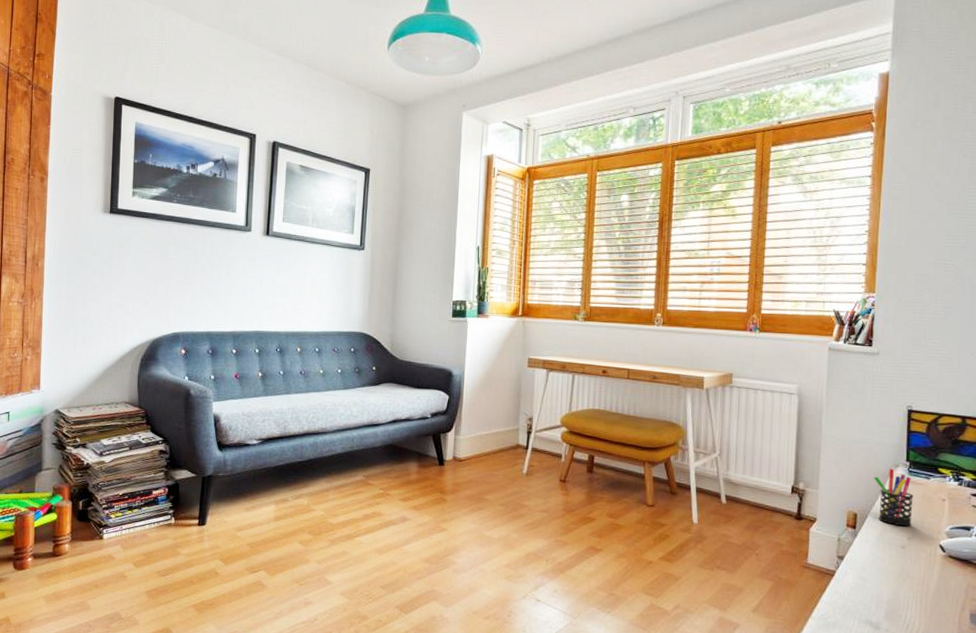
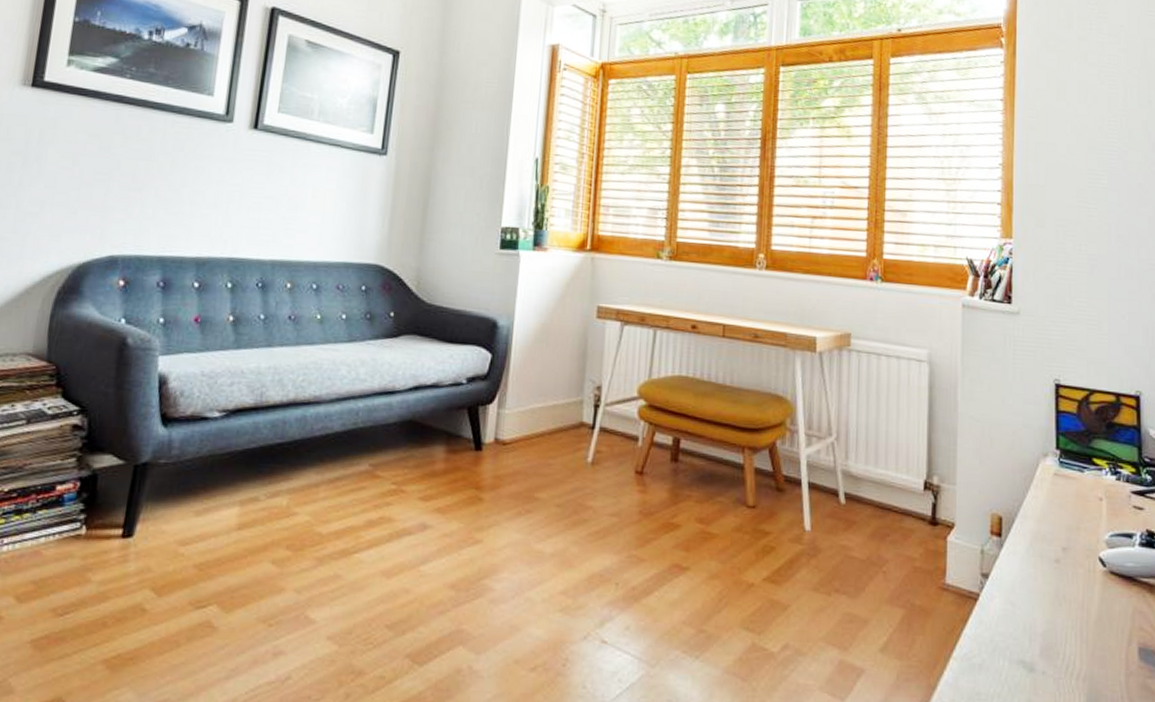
pen holder: present [873,468,914,527] -> none [1020,458,1066,534]

